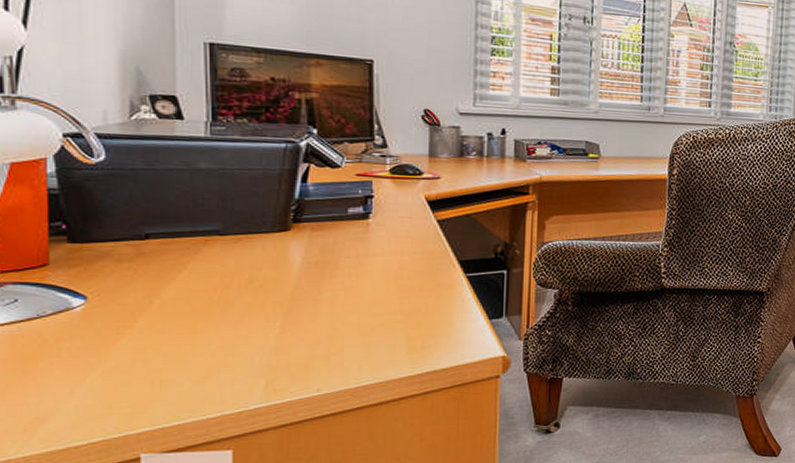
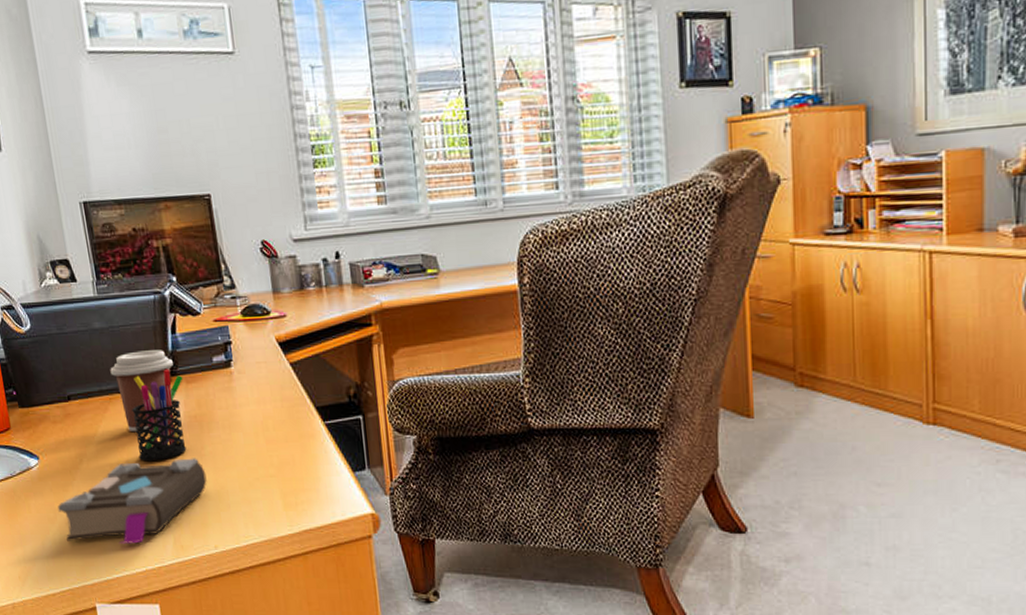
book: none [105,303,319,389] -> present [57,458,207,544]
coffee cup: none [212,195,298,276] -> present [110,350,173,433]
pen holder: none [234,215,308,305] -> present [132,368,187,462]

